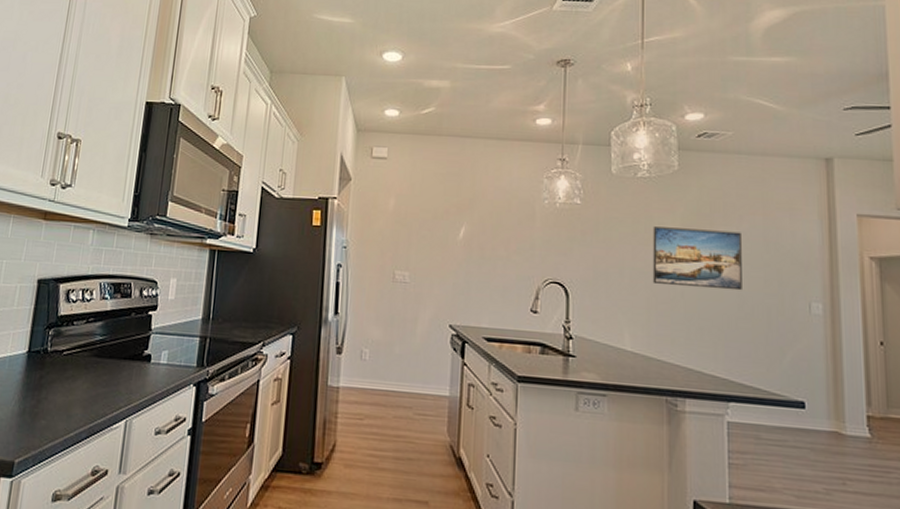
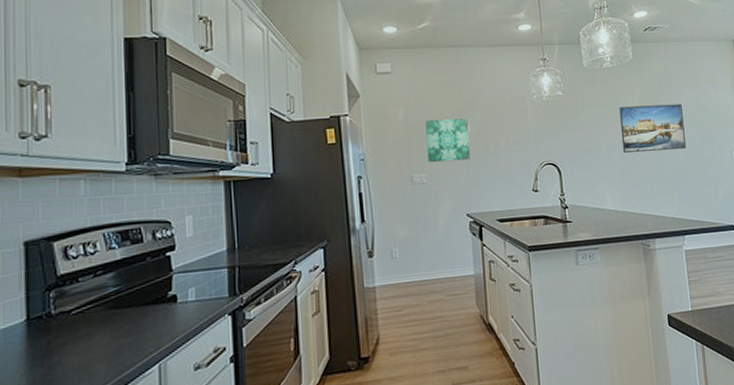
wall art: none [414,213,464,264] -> present [425,118,470,163]

